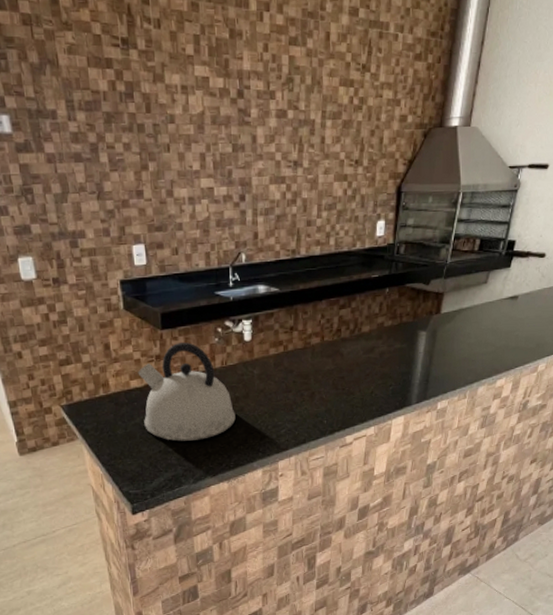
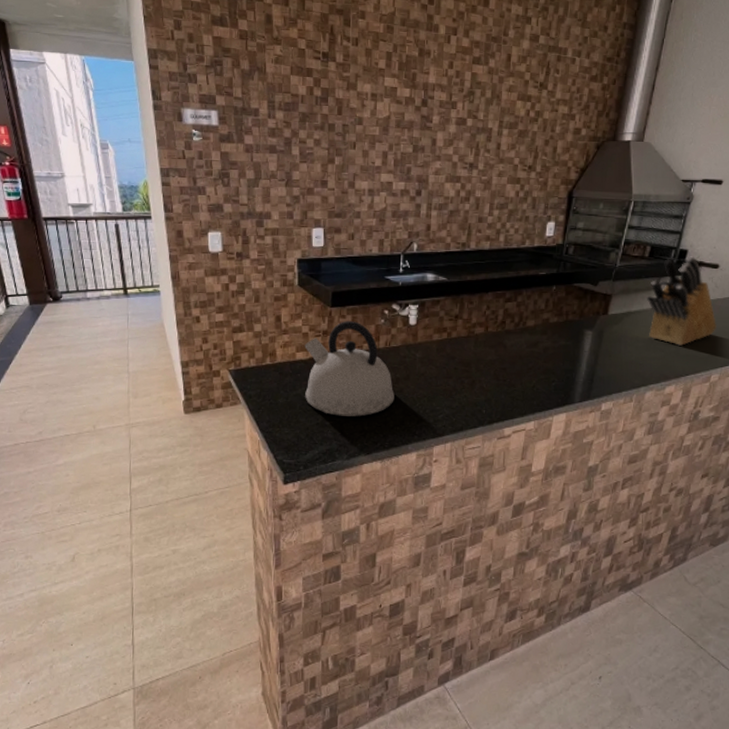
knife block: none [478,247,544,339] -> present [647,256,718,346]

